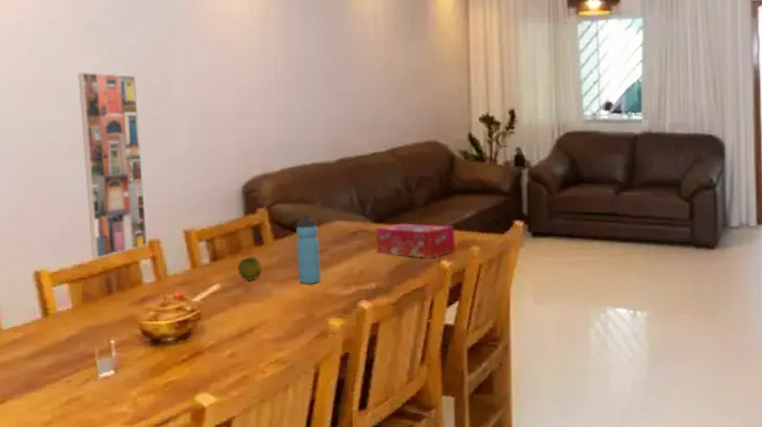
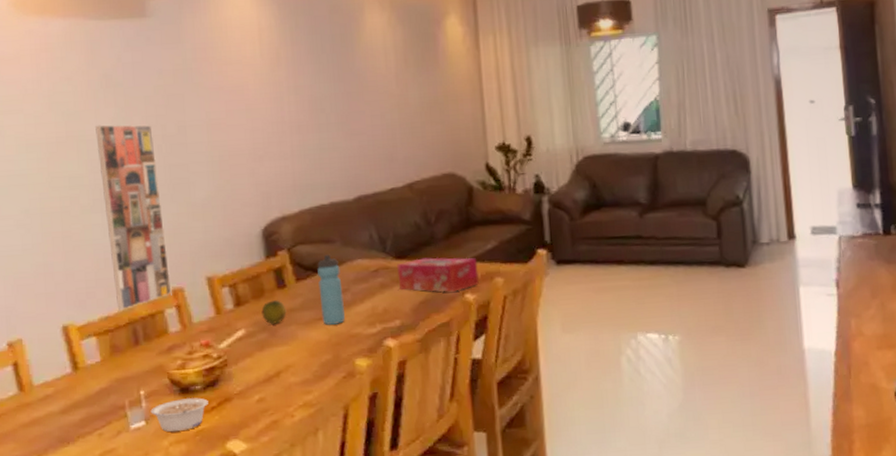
legume: none [120,349,179,383] -> present [150,398,208,432]

